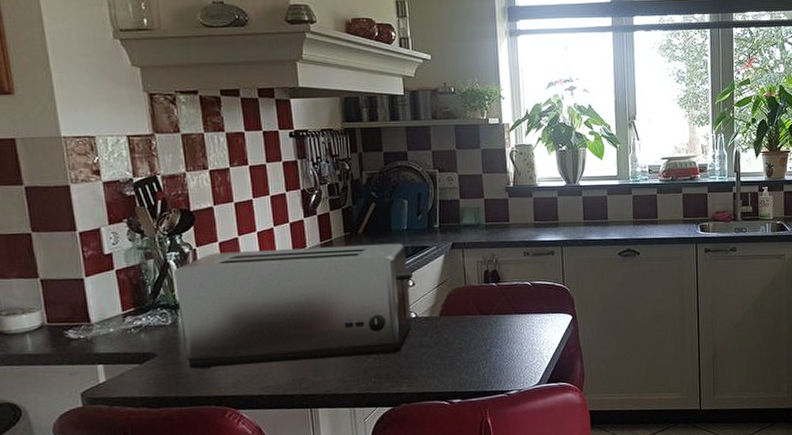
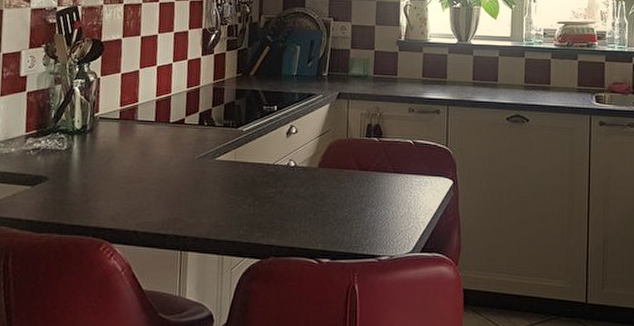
toaster: present [174,243,414,369] -> none [73,83,298,202]

